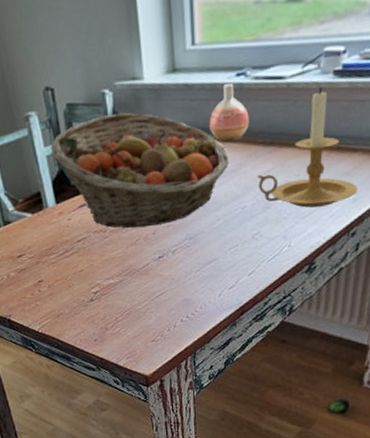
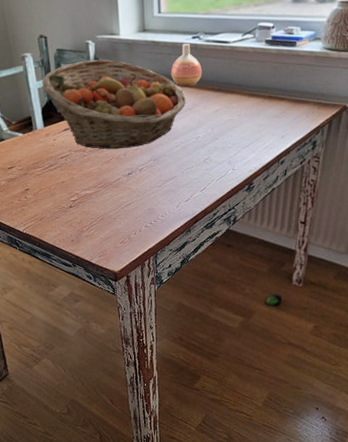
candle holder: present [257,86,358,208] -> none [208,51,285,140]

